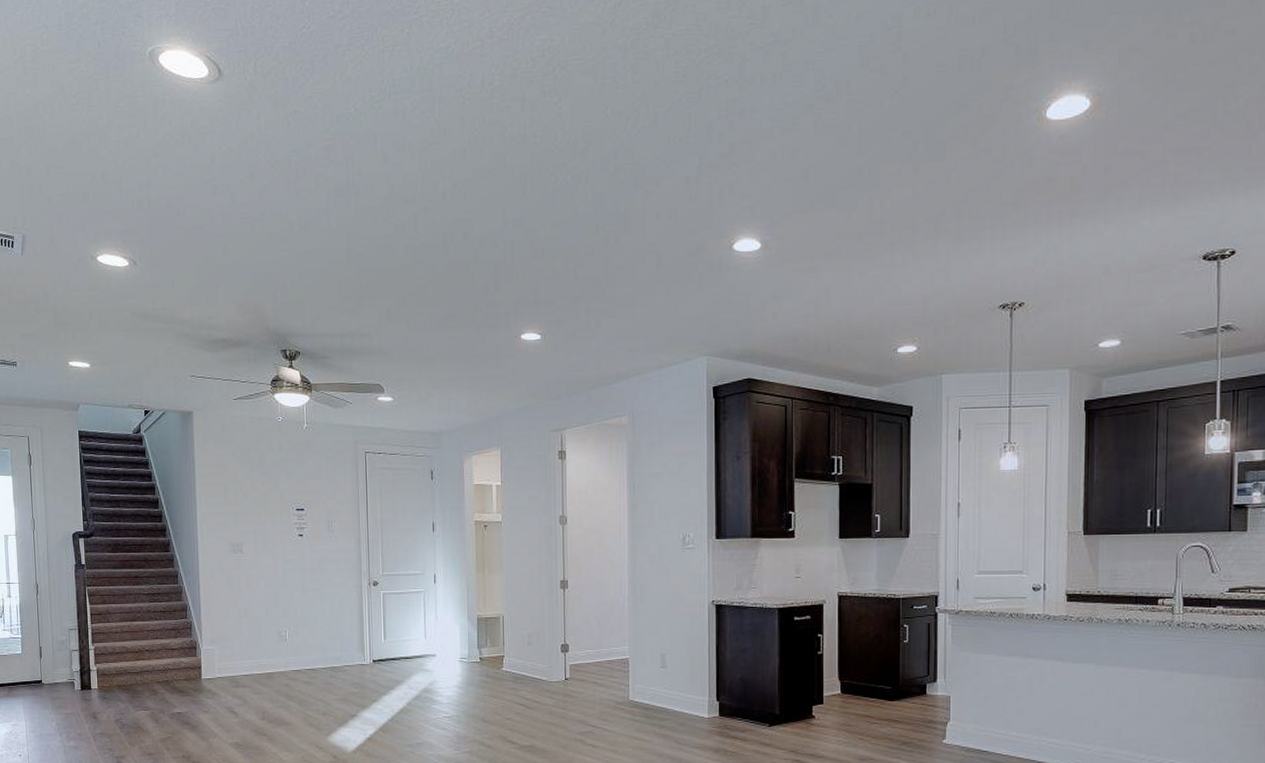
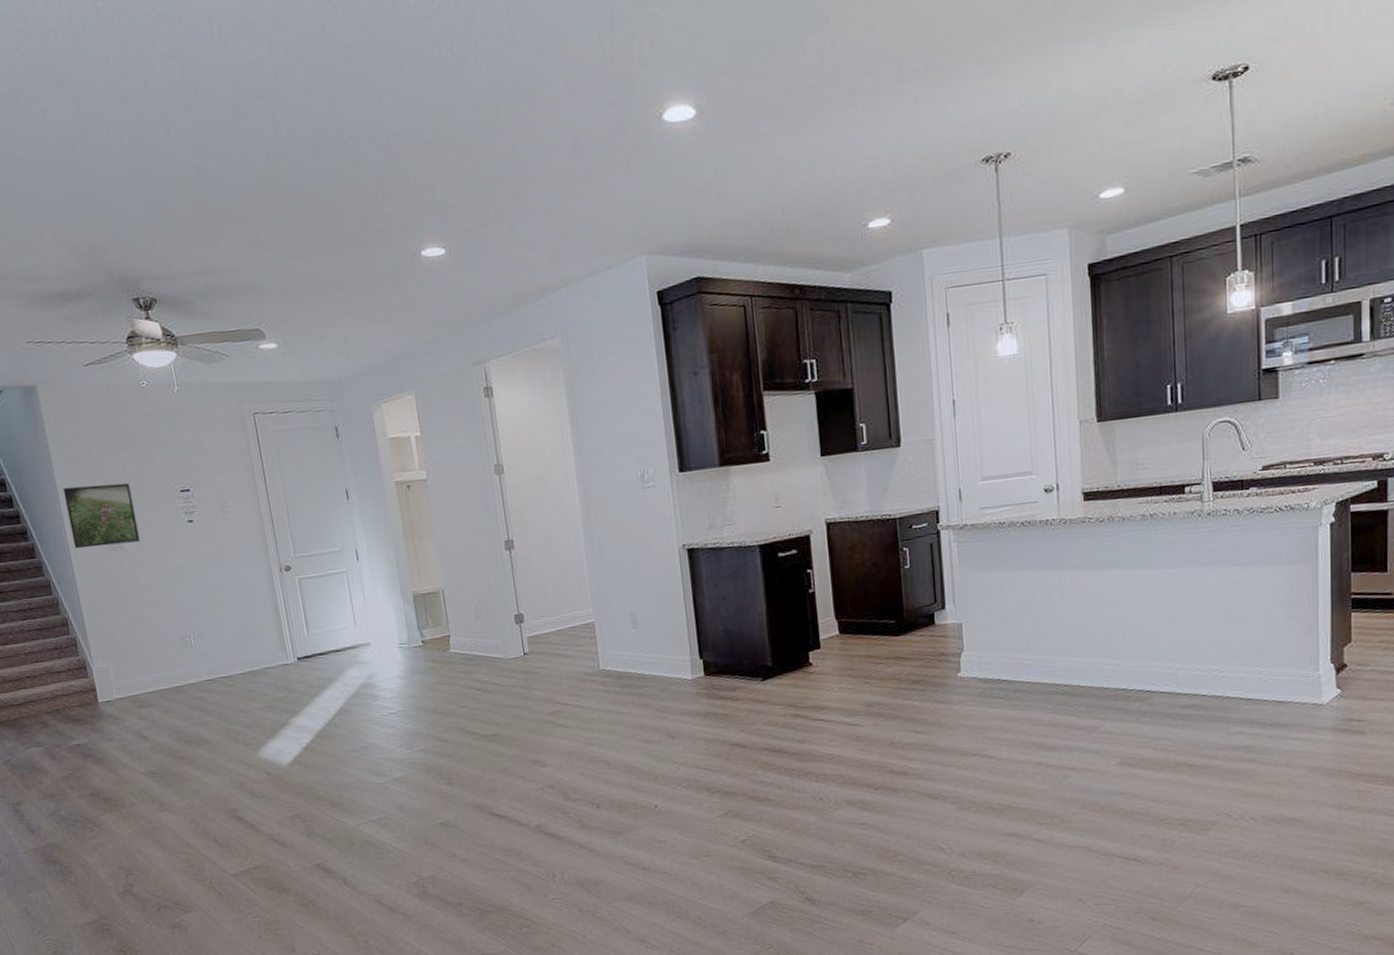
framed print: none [200,496,257,548] -> present [62,482,140,549]

